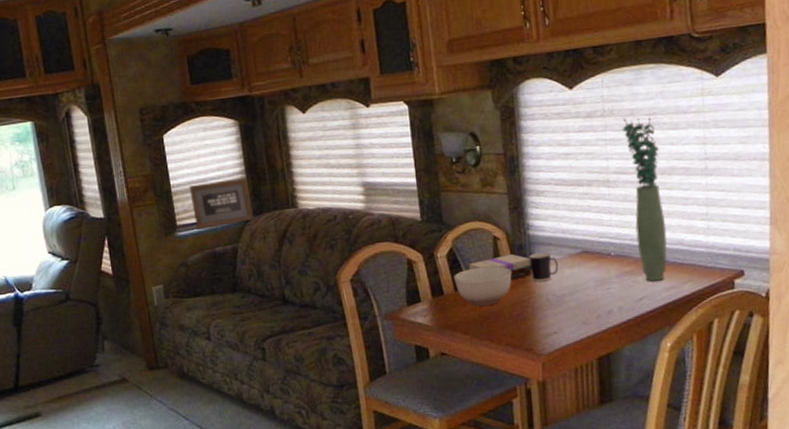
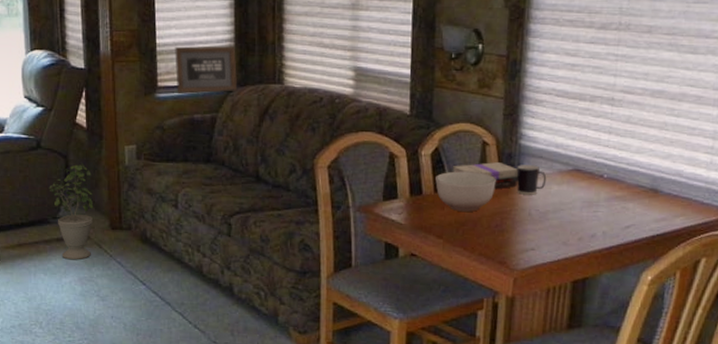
potted plant: none [82,308,132,406] -> present [49,162,94,260]
vase: present [622,116,667,282] -> none [633,34,673,211]

